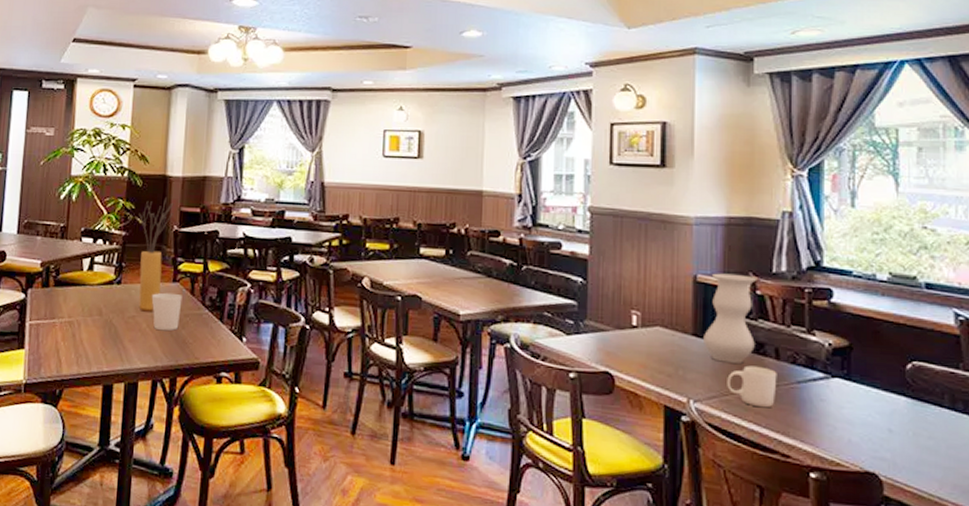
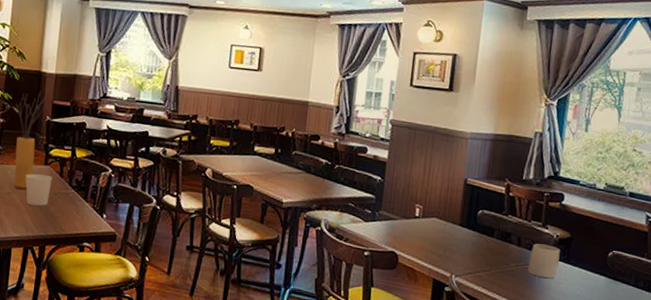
vase: present [704,273,757,365] -> none [467,177,511,249]
cup: present [727,365,777,408] -> none [480,250,518,283]
mug: none [793,355,837,402] -> present [527,243,560,279]

